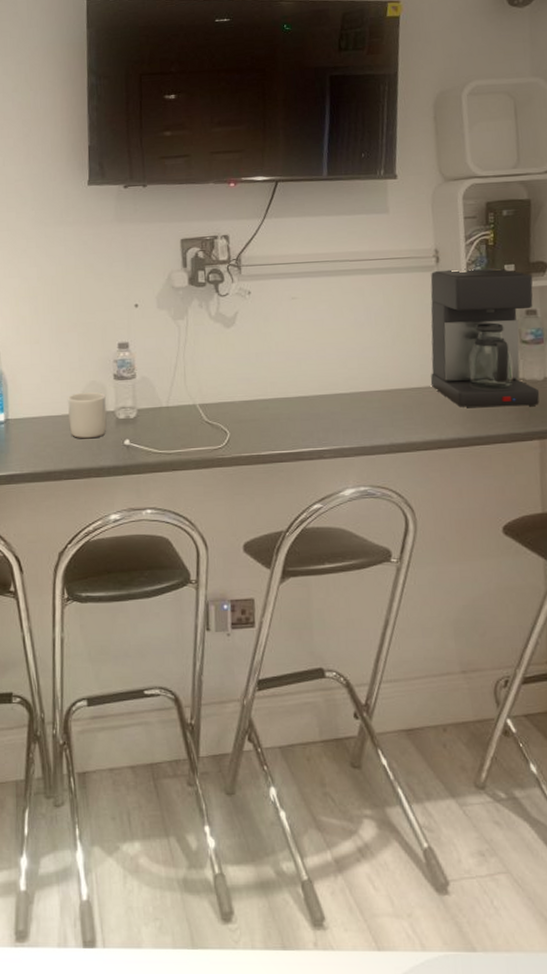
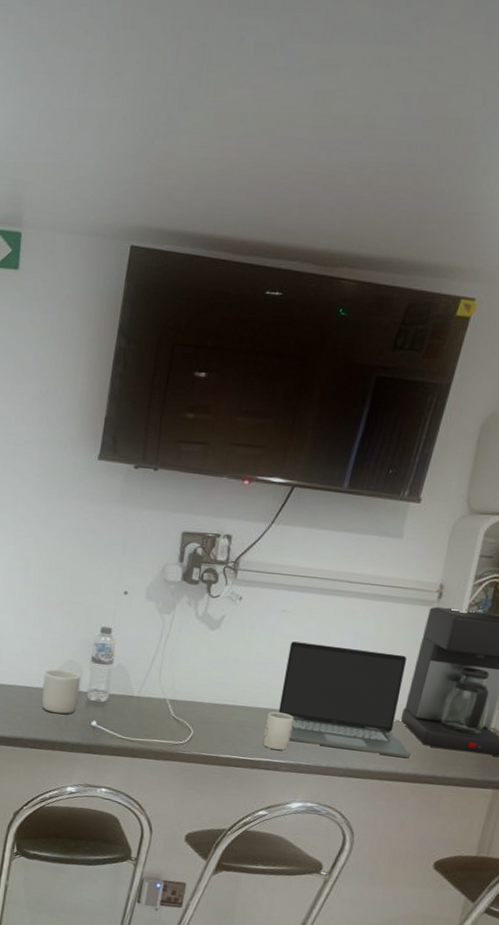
mug: none [299,398,329,438] -> present [262,711,294,751]
laptop: none [306,322,451,426] -> present [278,641,411,758]

